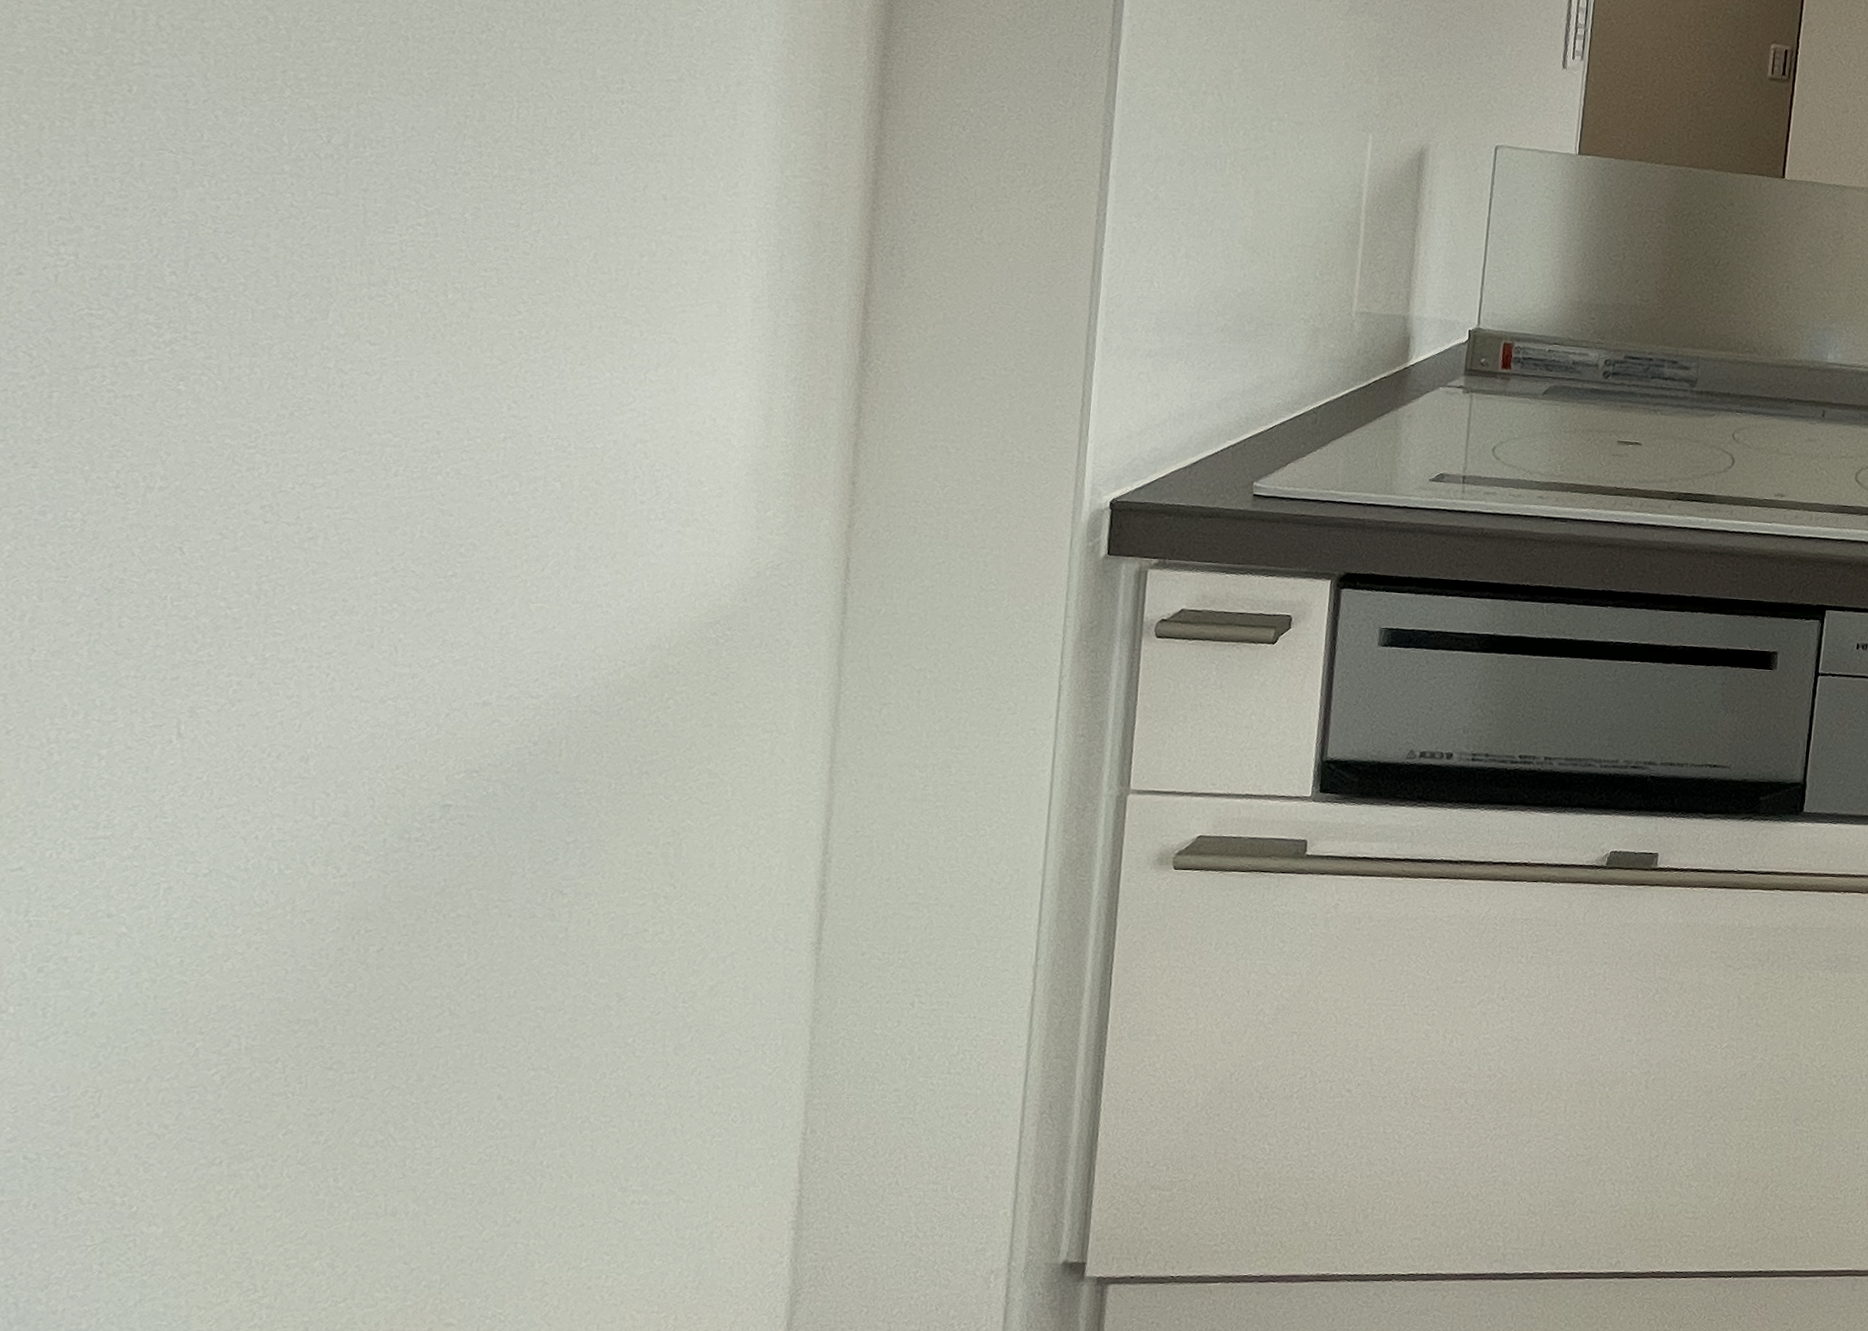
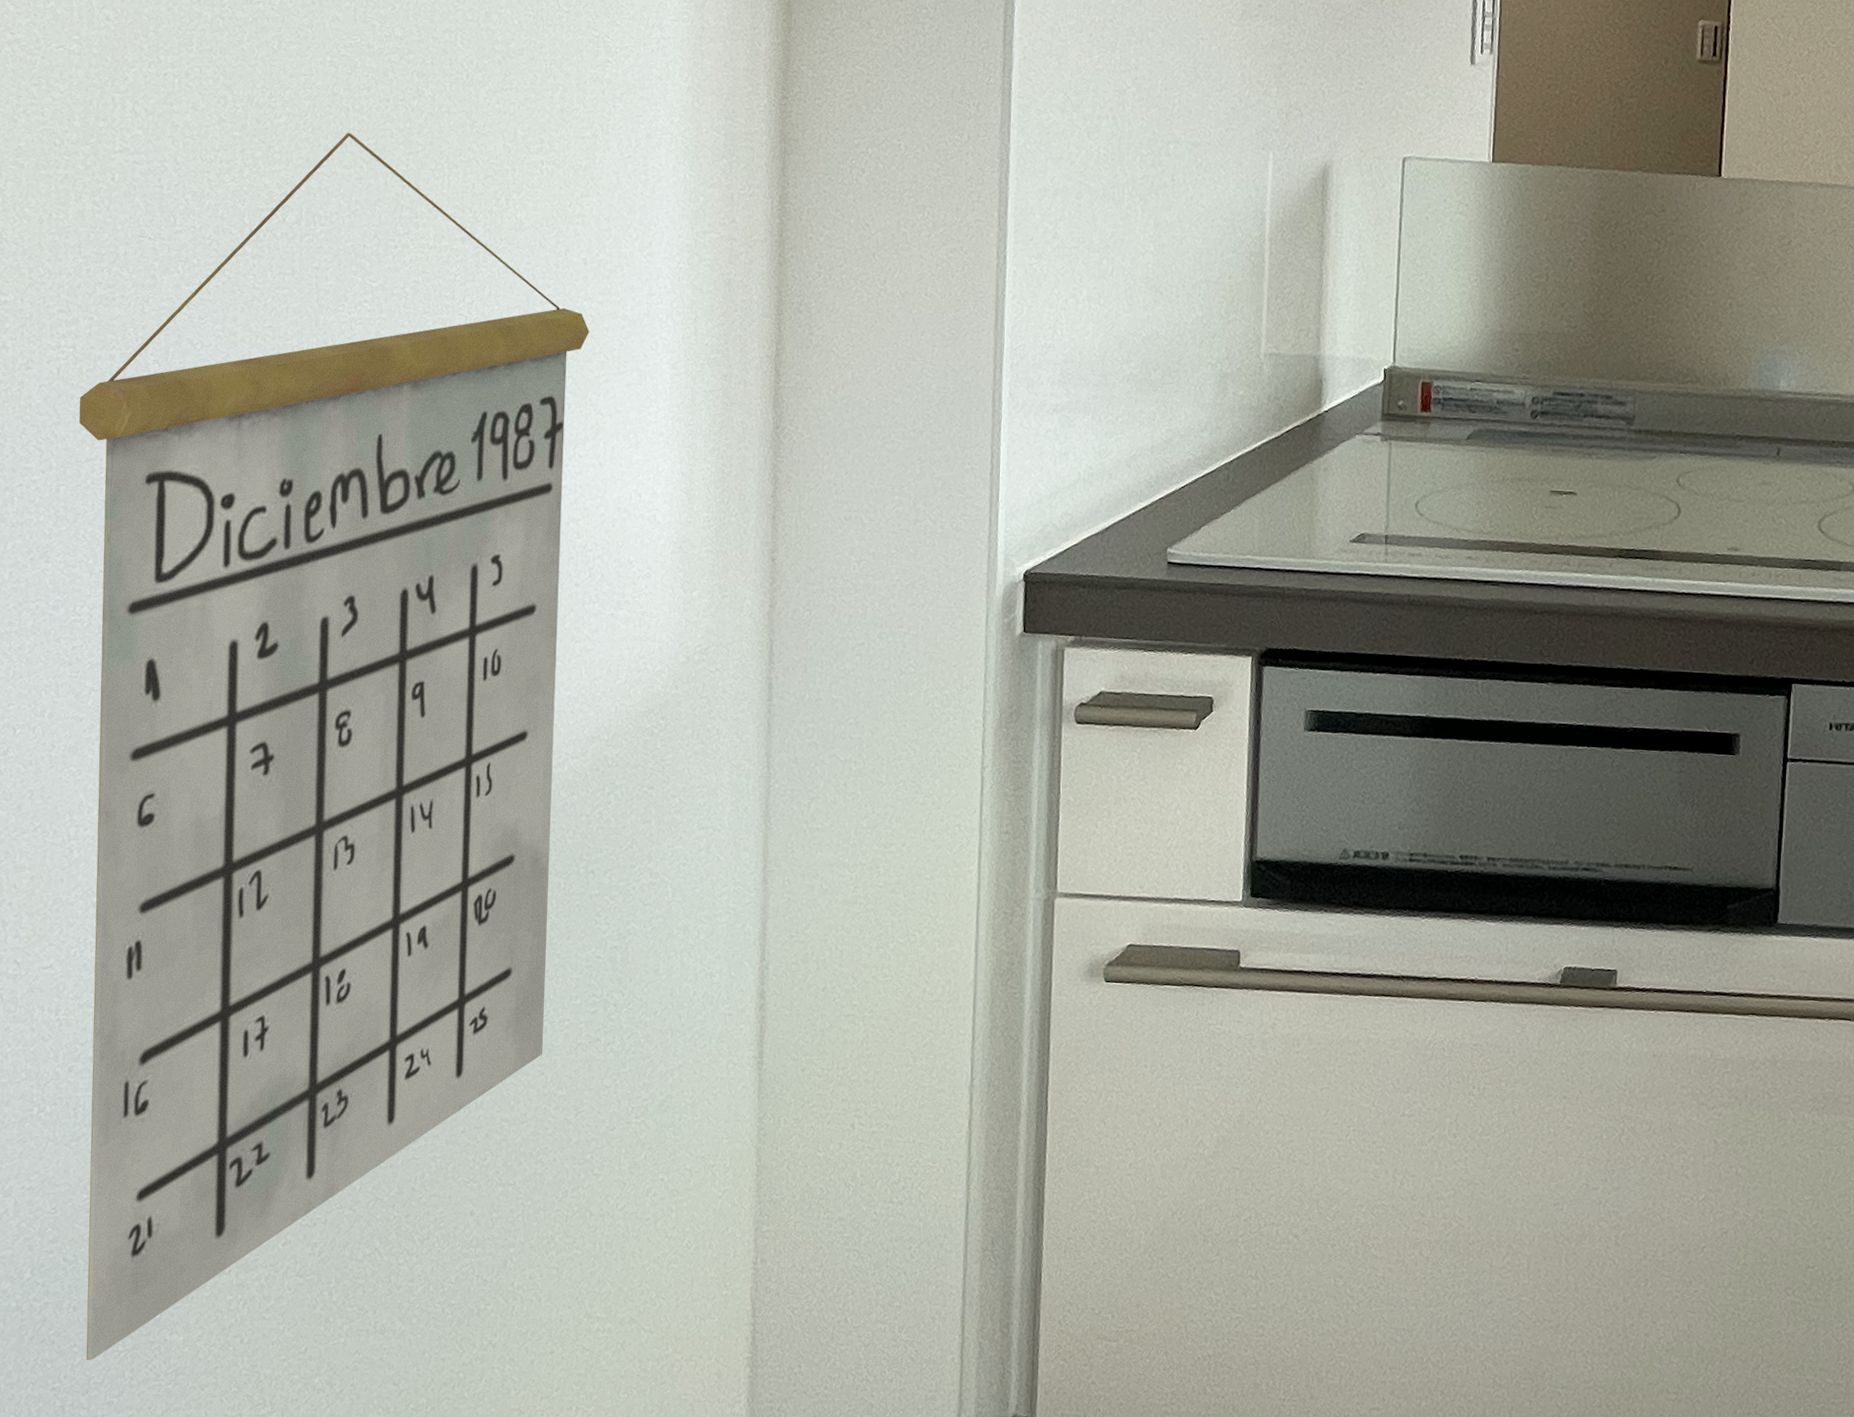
calendar: none [46,60,667,1257] -> present [79,132,589,1361]

